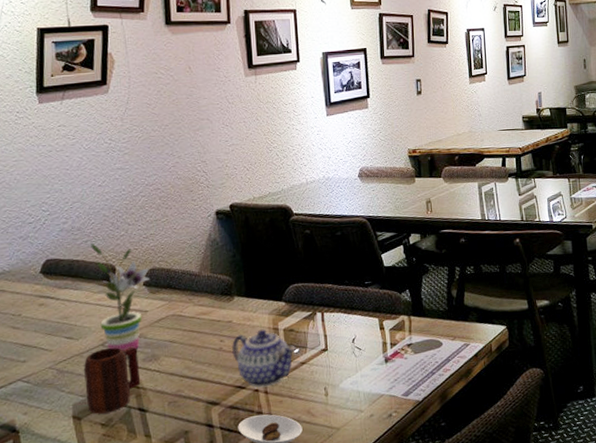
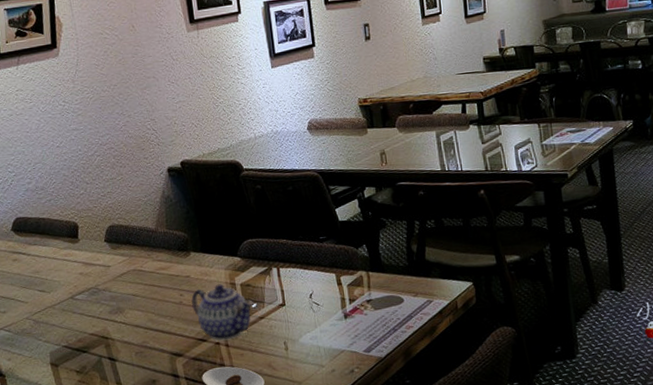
mug: present [84,346,141,414] -> none [56,299,109,362]
potted plant: present [91,243,149,351] -> none [54,202,110,304]

